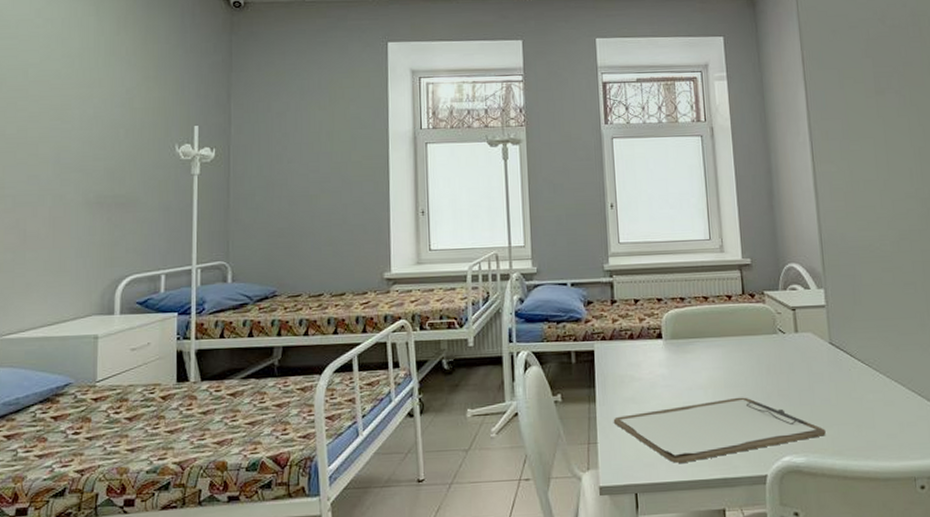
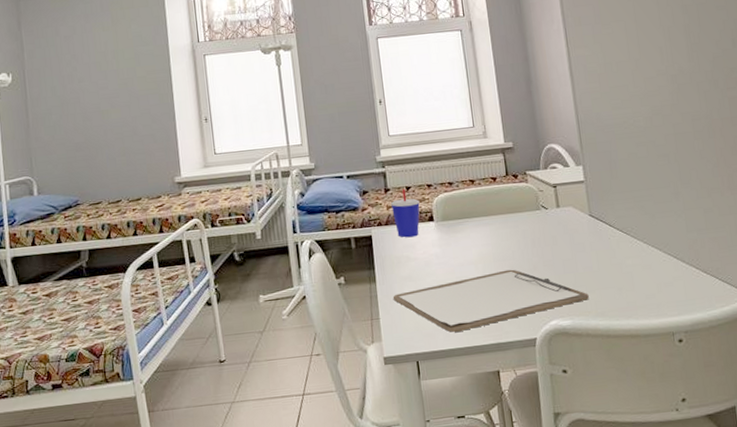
beverage cup: none [617,301,648,355] -> present [391,189,420,238]

